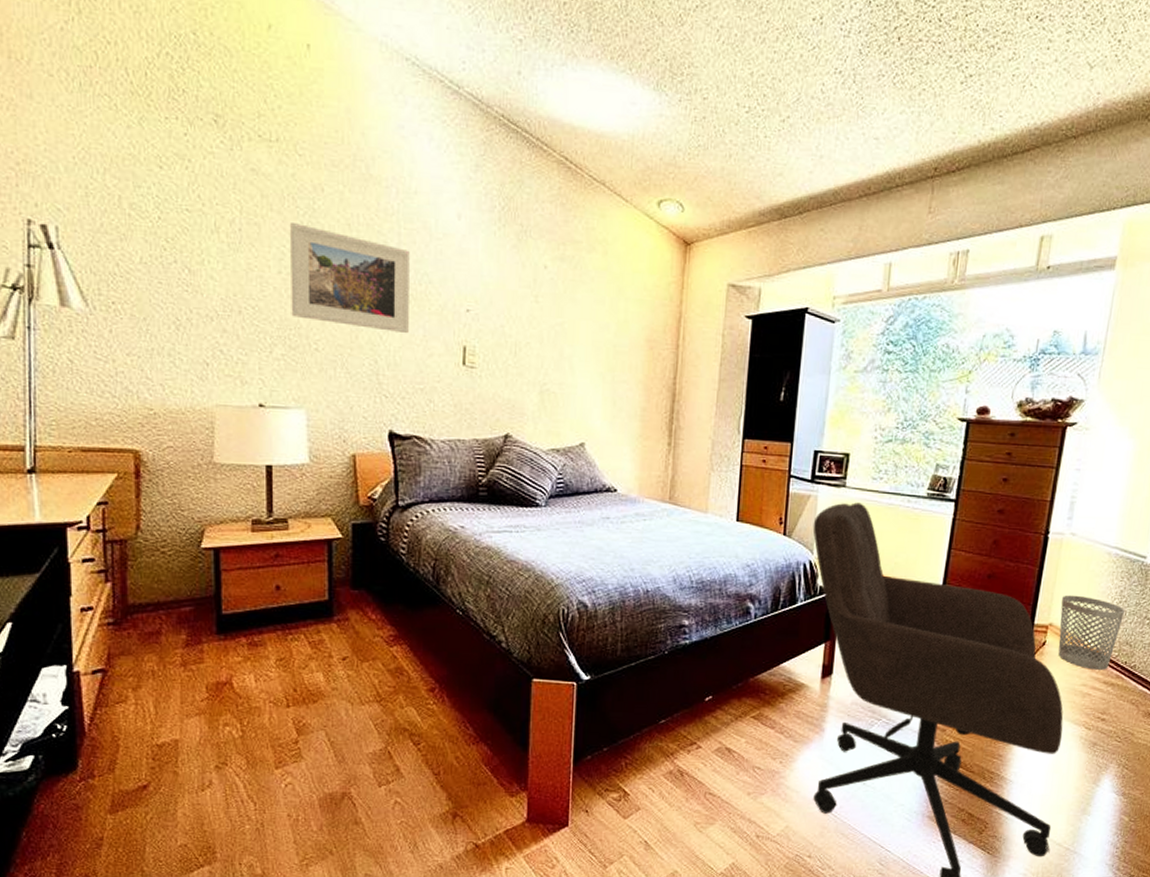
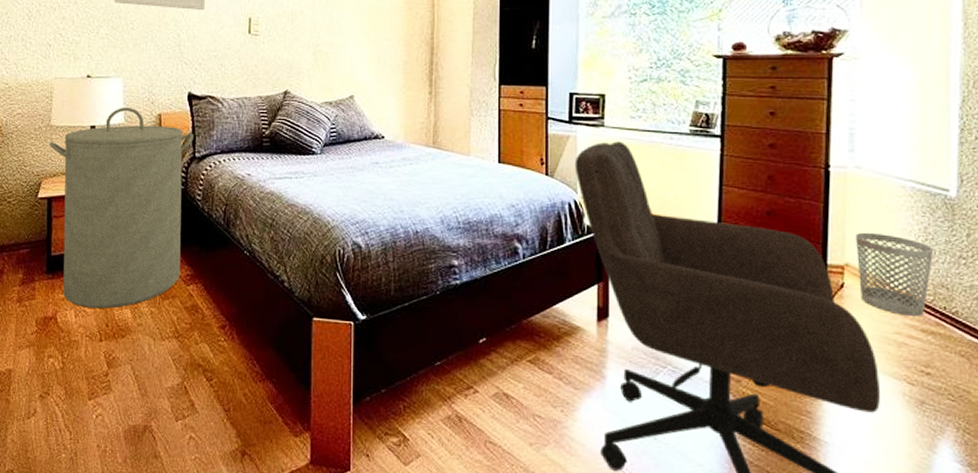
laundry hamper: none [212,444,397,672] -> present [49,106,194,309]

